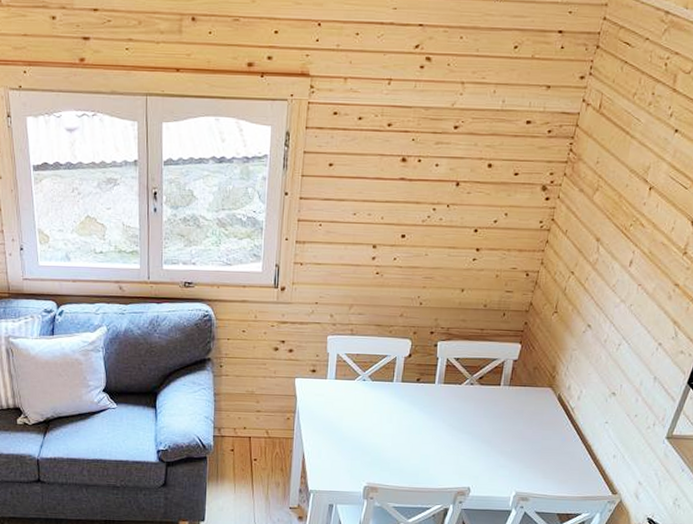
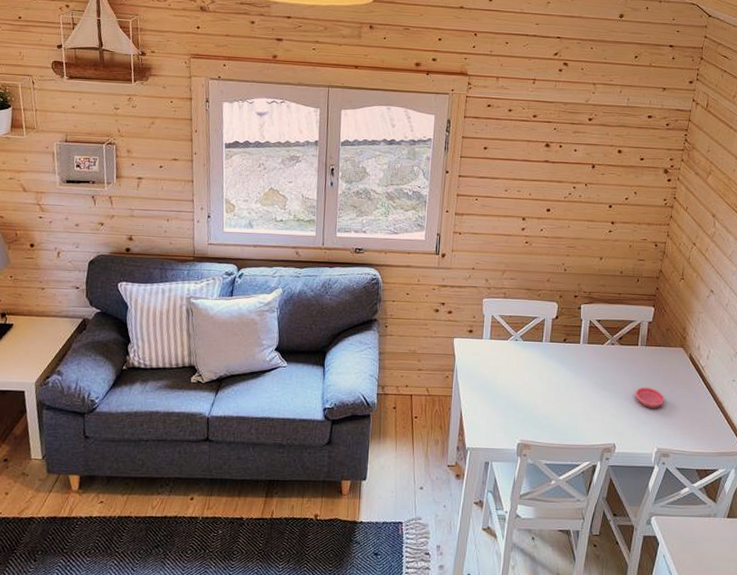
saucer: none [494,429,528,451] -> present [635,387,665,408]

